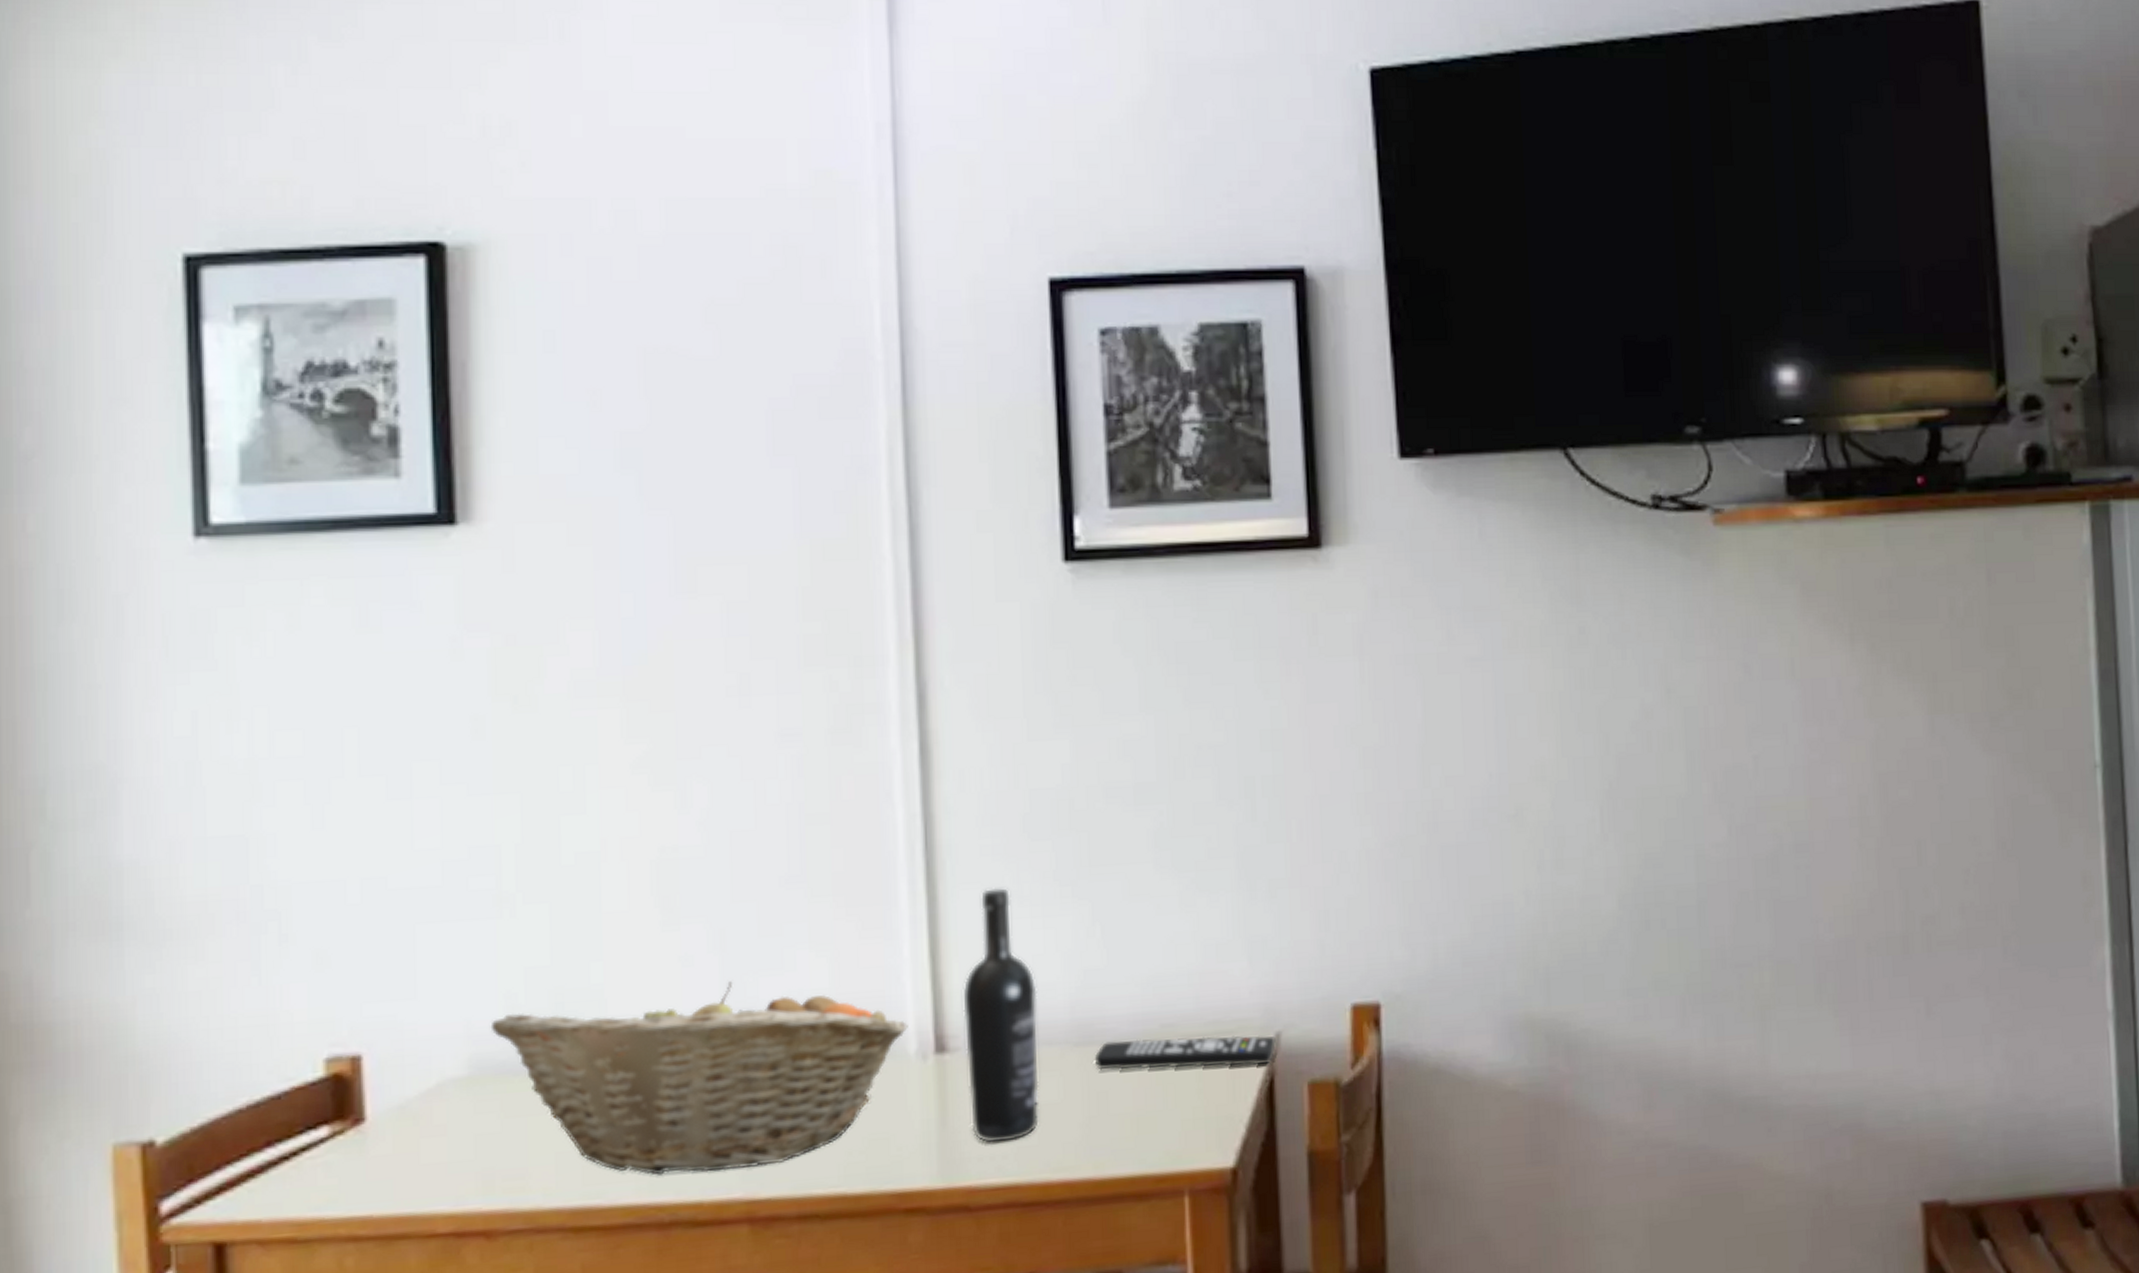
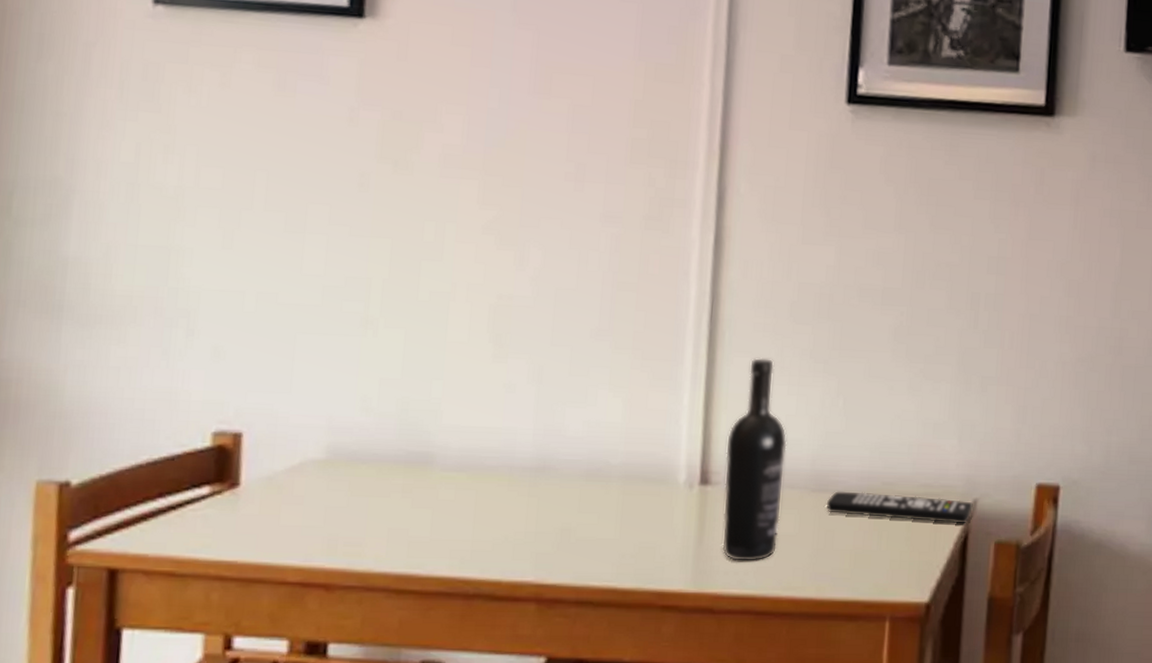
fruit basket: present [490,981,908,1175] -> none [347,408,681,558]

